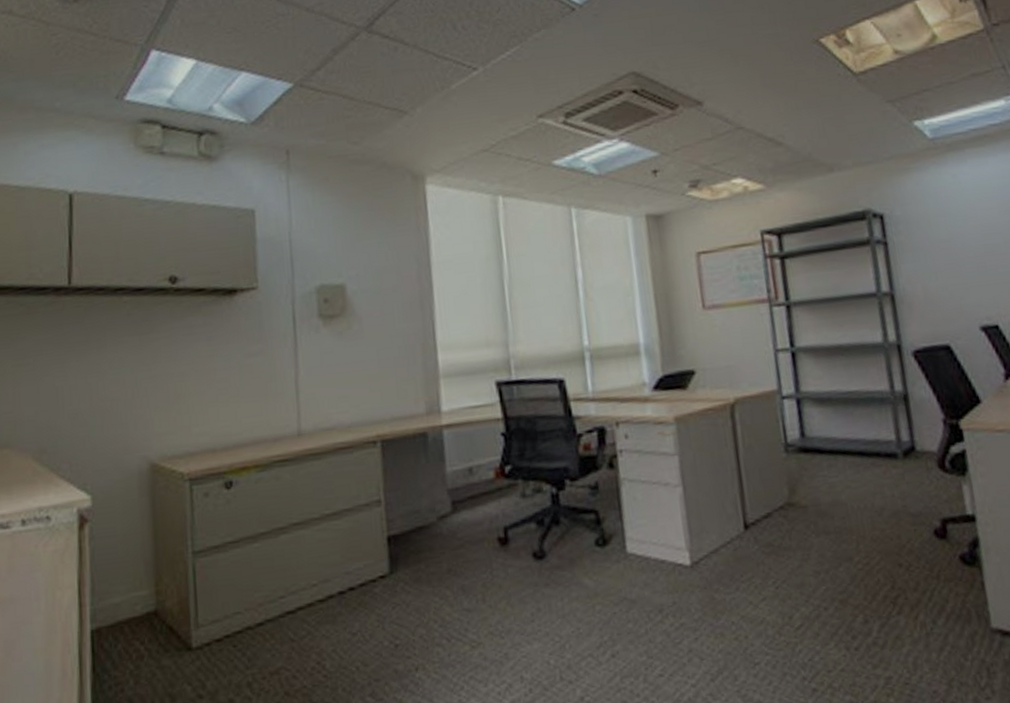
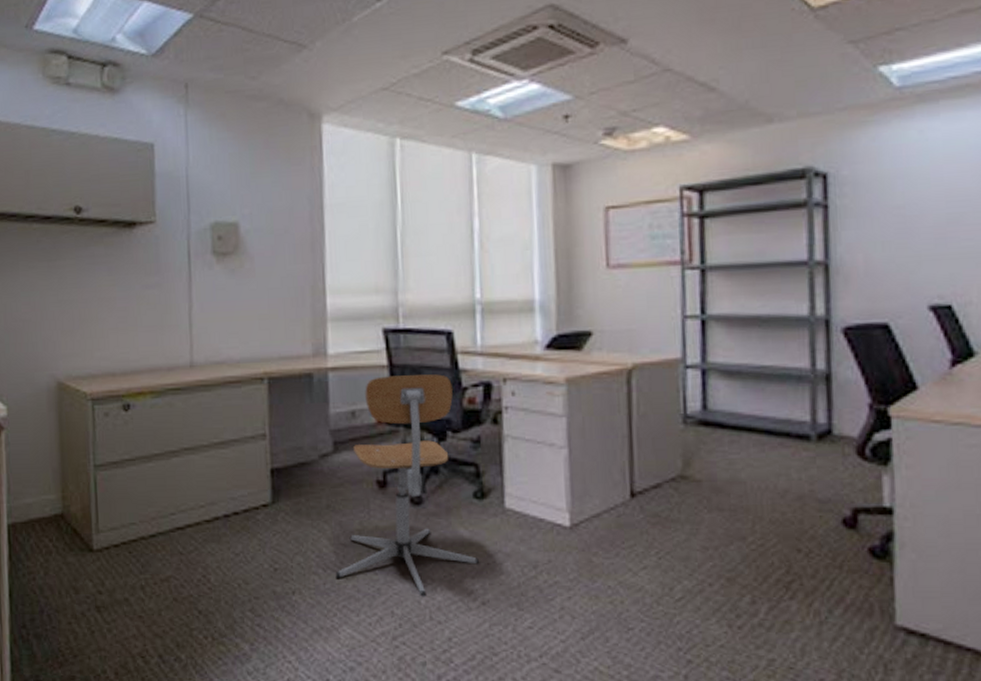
office chair: none [460,423,607,657] -> present [335,374,480,597]

